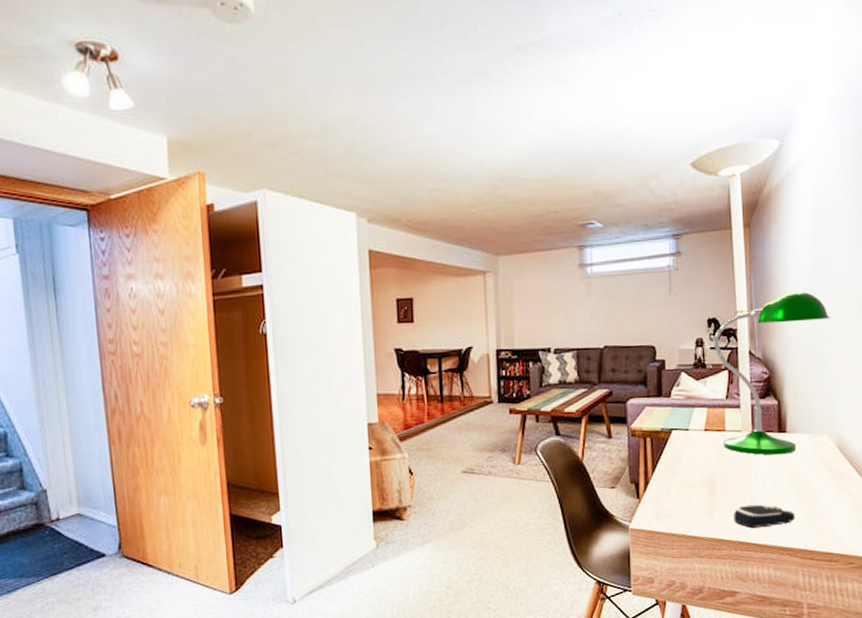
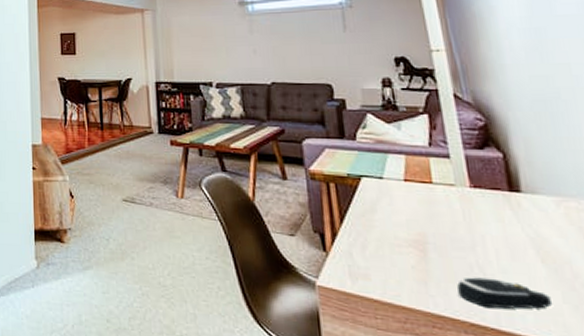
desk lamp: present [714,291,830,455] -> none [405,29,565,219]

